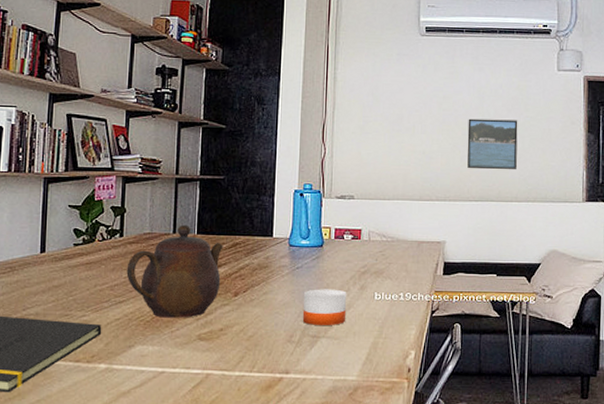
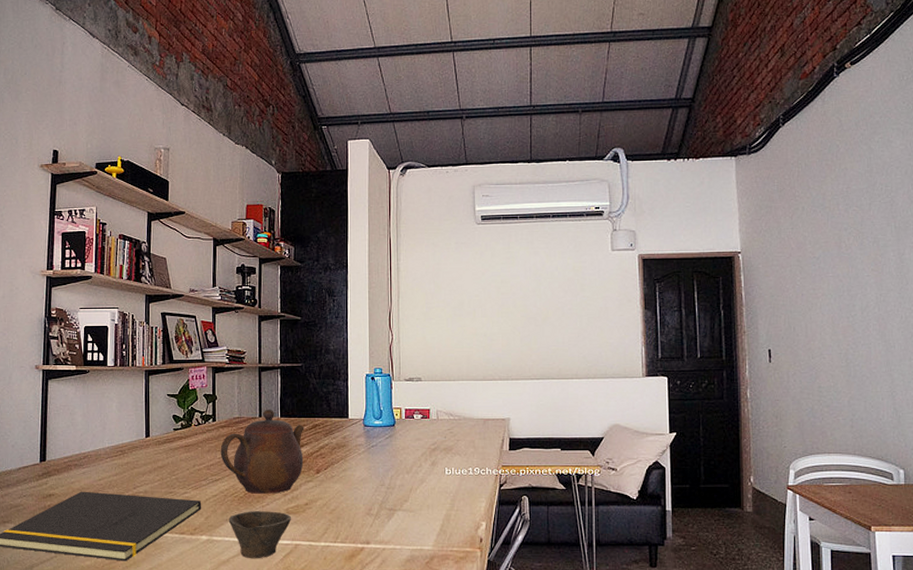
cup: none [131,337,204,390] -> present [228,511,292,559]
candle: present [302,289,347,325] -> none [379,465,420,499]
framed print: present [467,118,518,170] -> none [526,300,575,349]

